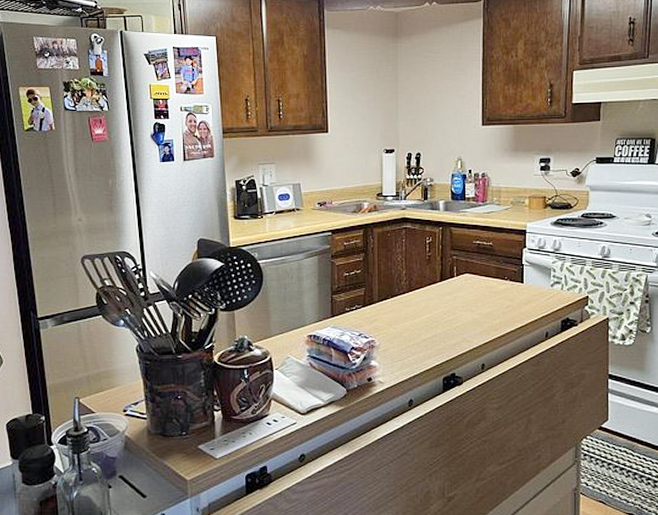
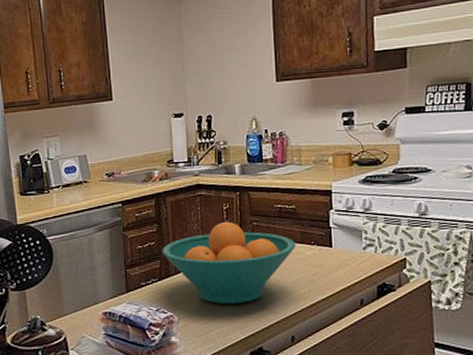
fruit bowl: none [367,254,491,333] -> present [161,221,296,305]

